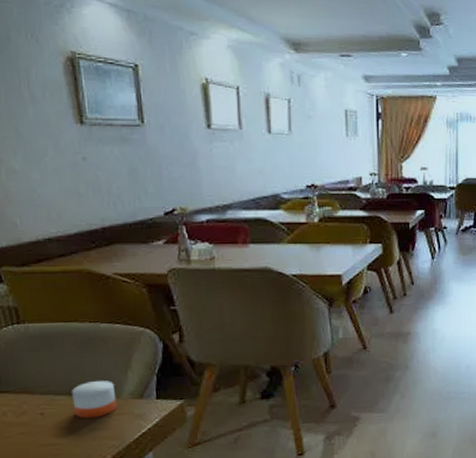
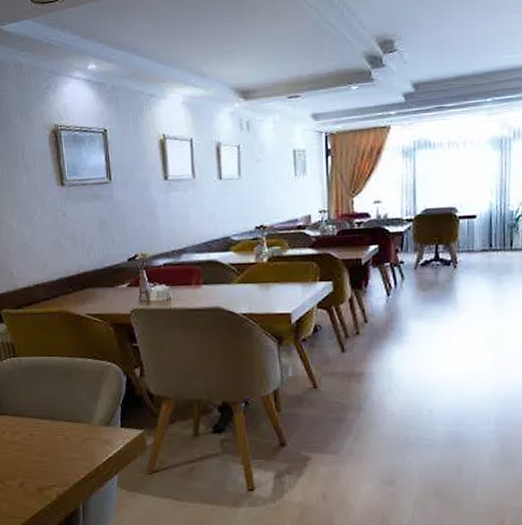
candle: present [72,381,117,419] -> none [53,409,89,441]

